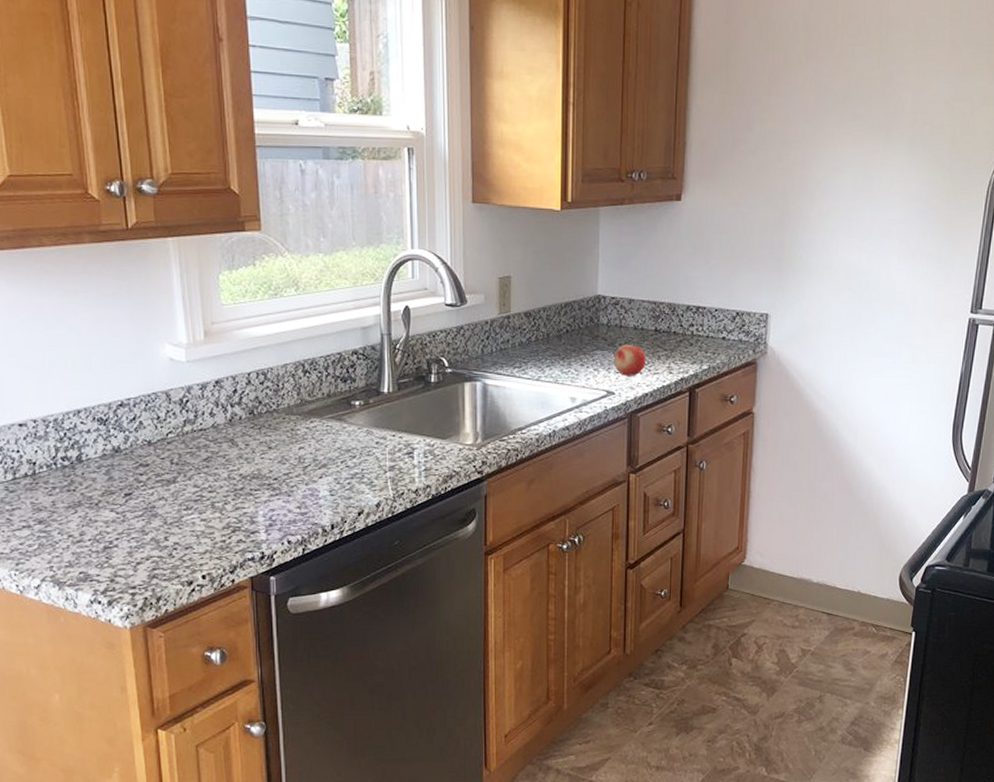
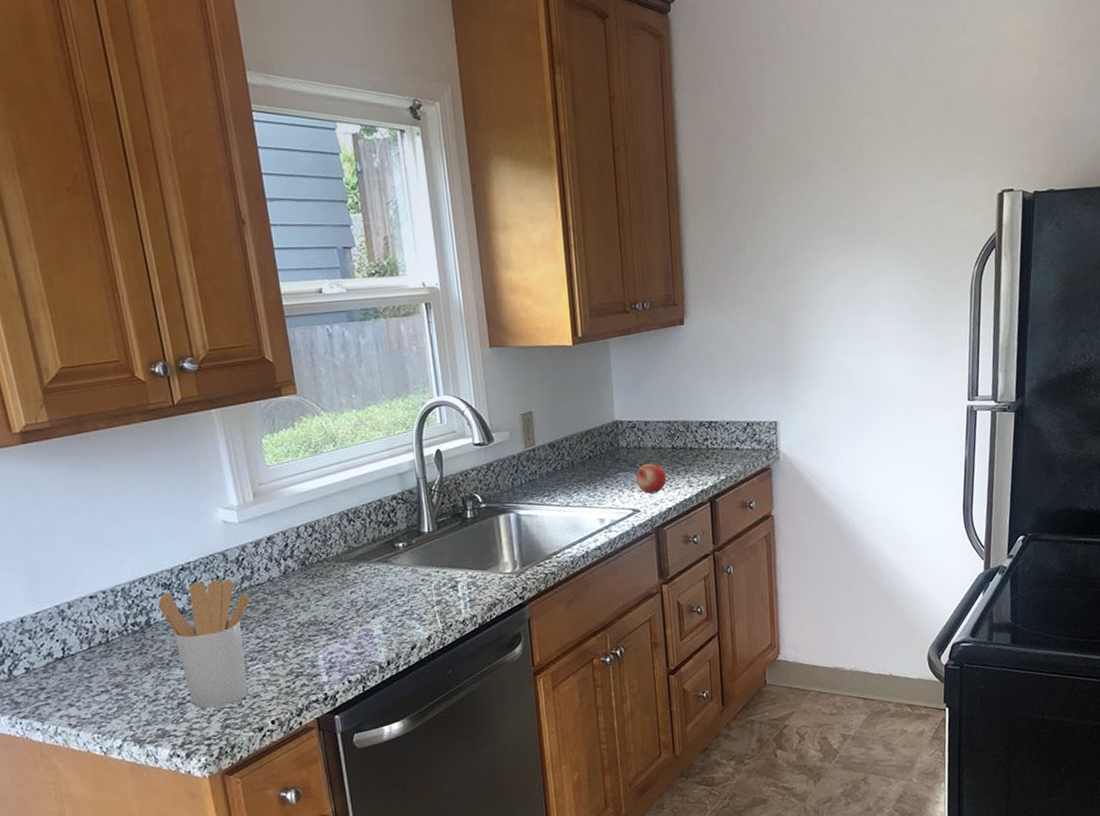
utensil holder: none [92,419,191,555] -> present [158,579,250,709]

